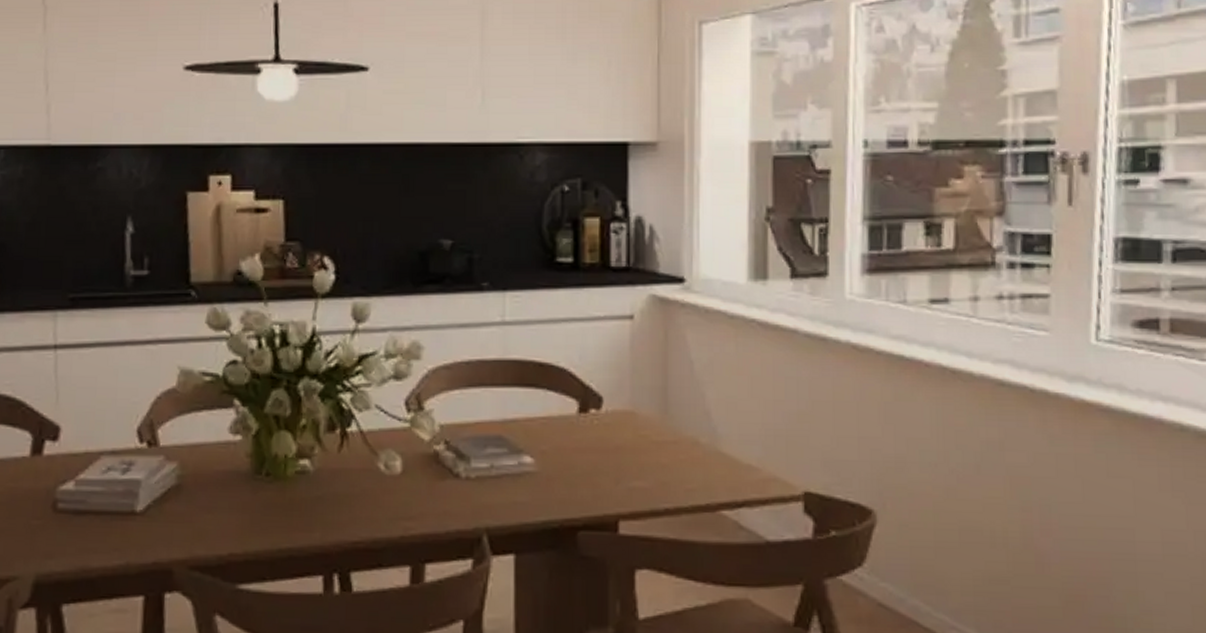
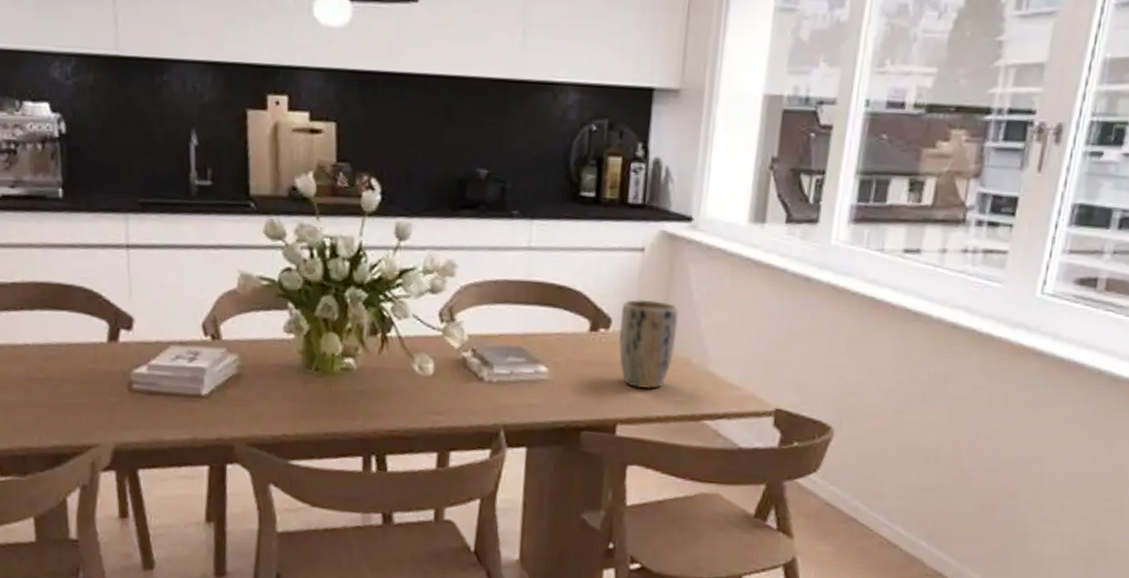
plant pot: none [612,372,679,477] -> present [618,299,679,389]

